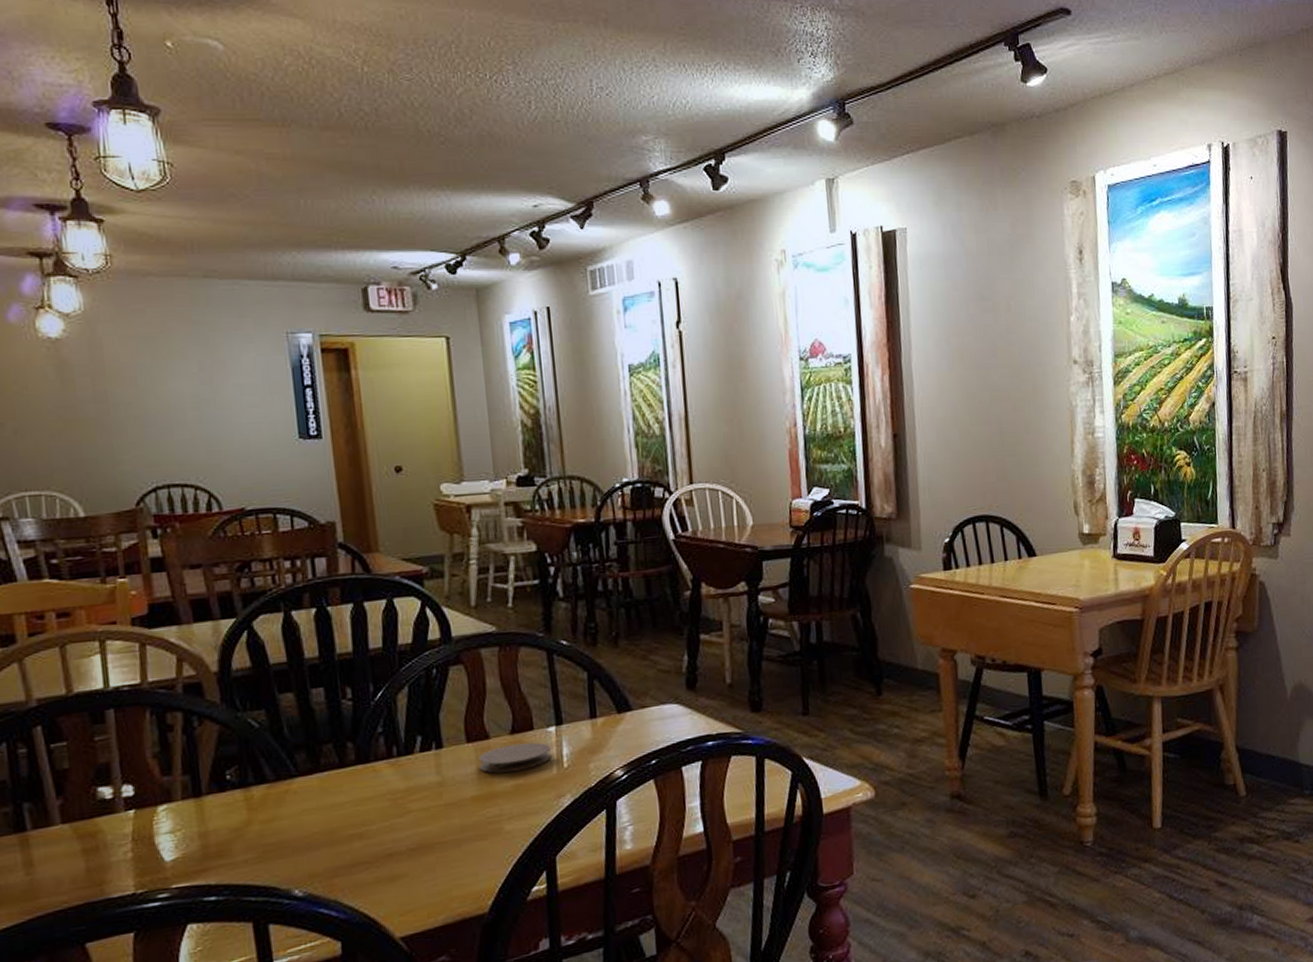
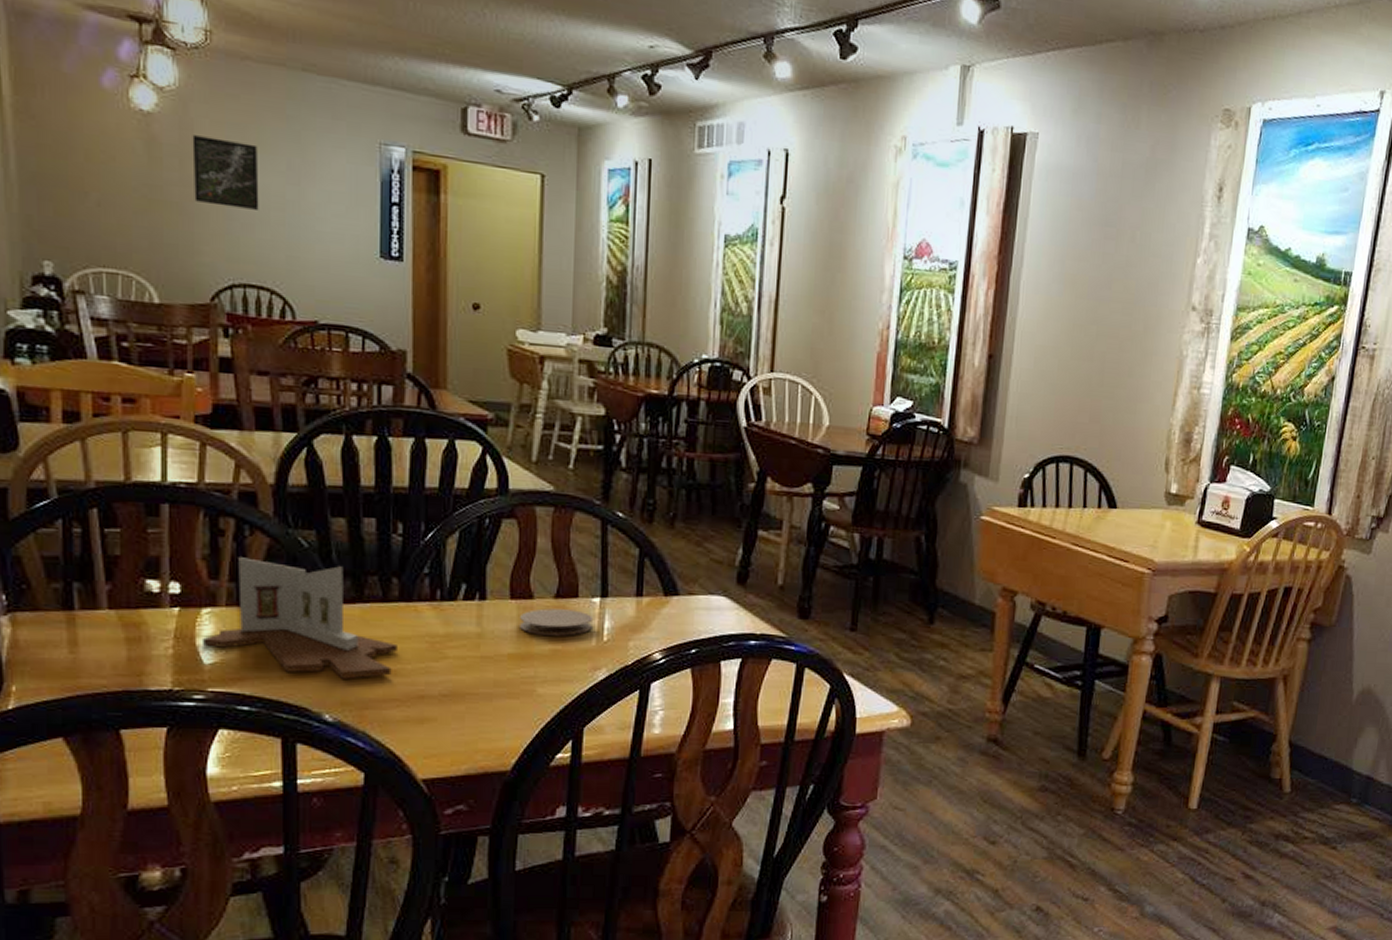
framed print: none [102,352,175,415] -> present [192,135,259,210]
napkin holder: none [160,740,360,854] -> present [201,557,397,679]

